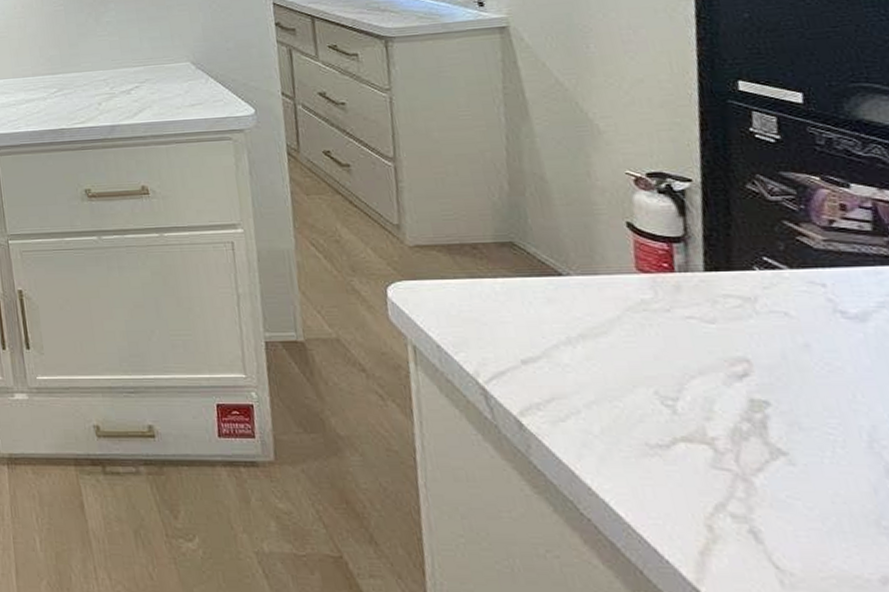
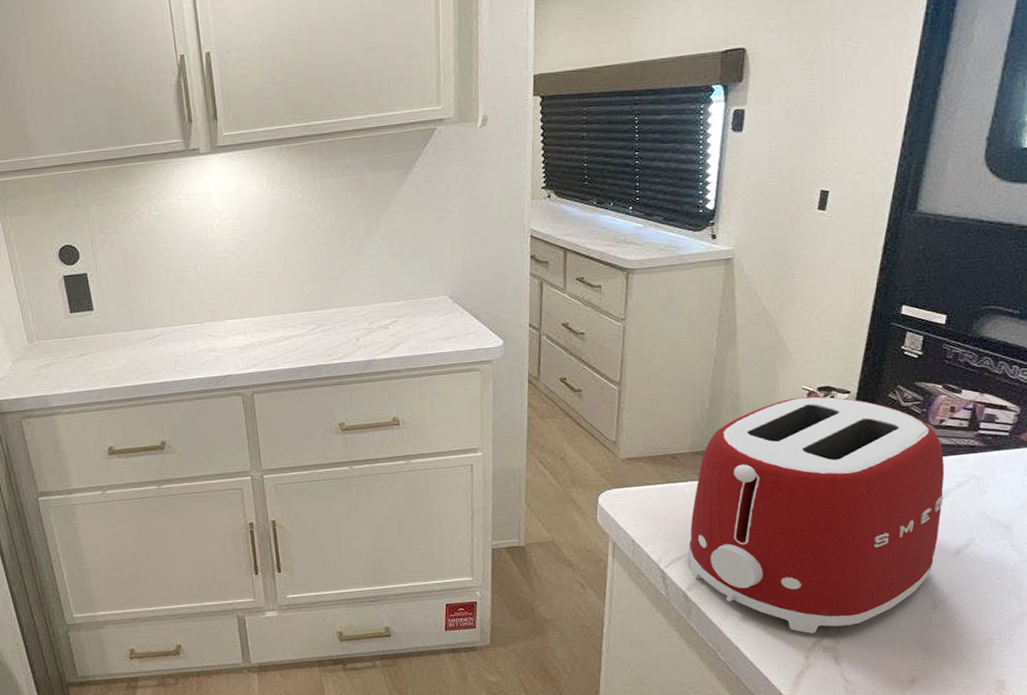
toaster: none [508,183,871,493] -> present [689,396,945,634]

